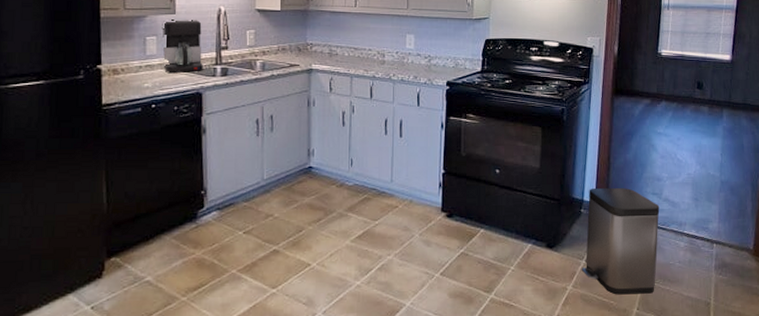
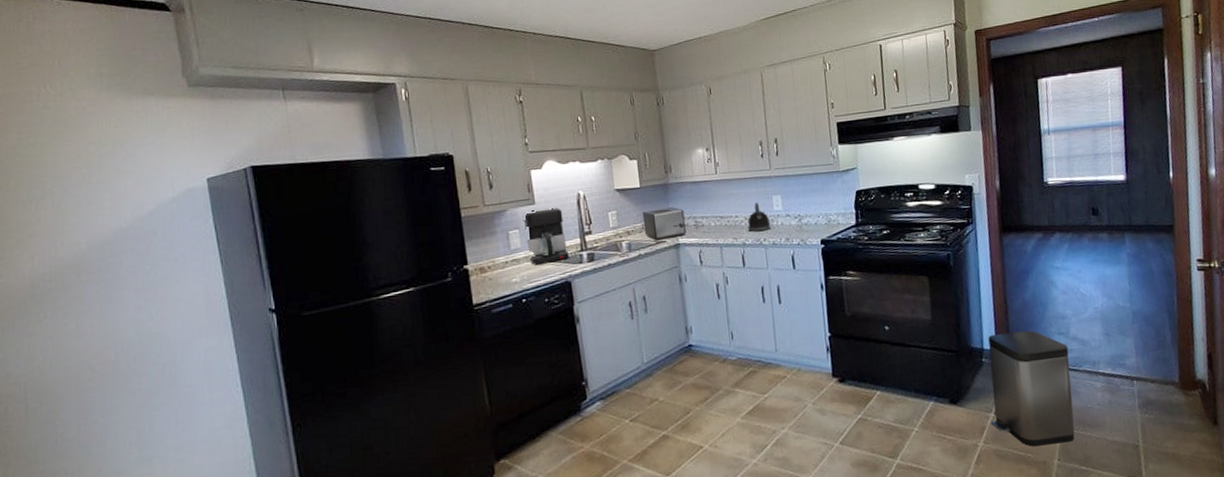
toaster: none [279,33,320,63] -> present [642,207,686,241]
kettle: none [380,39,402,67] -> present [747,202,771,232]

